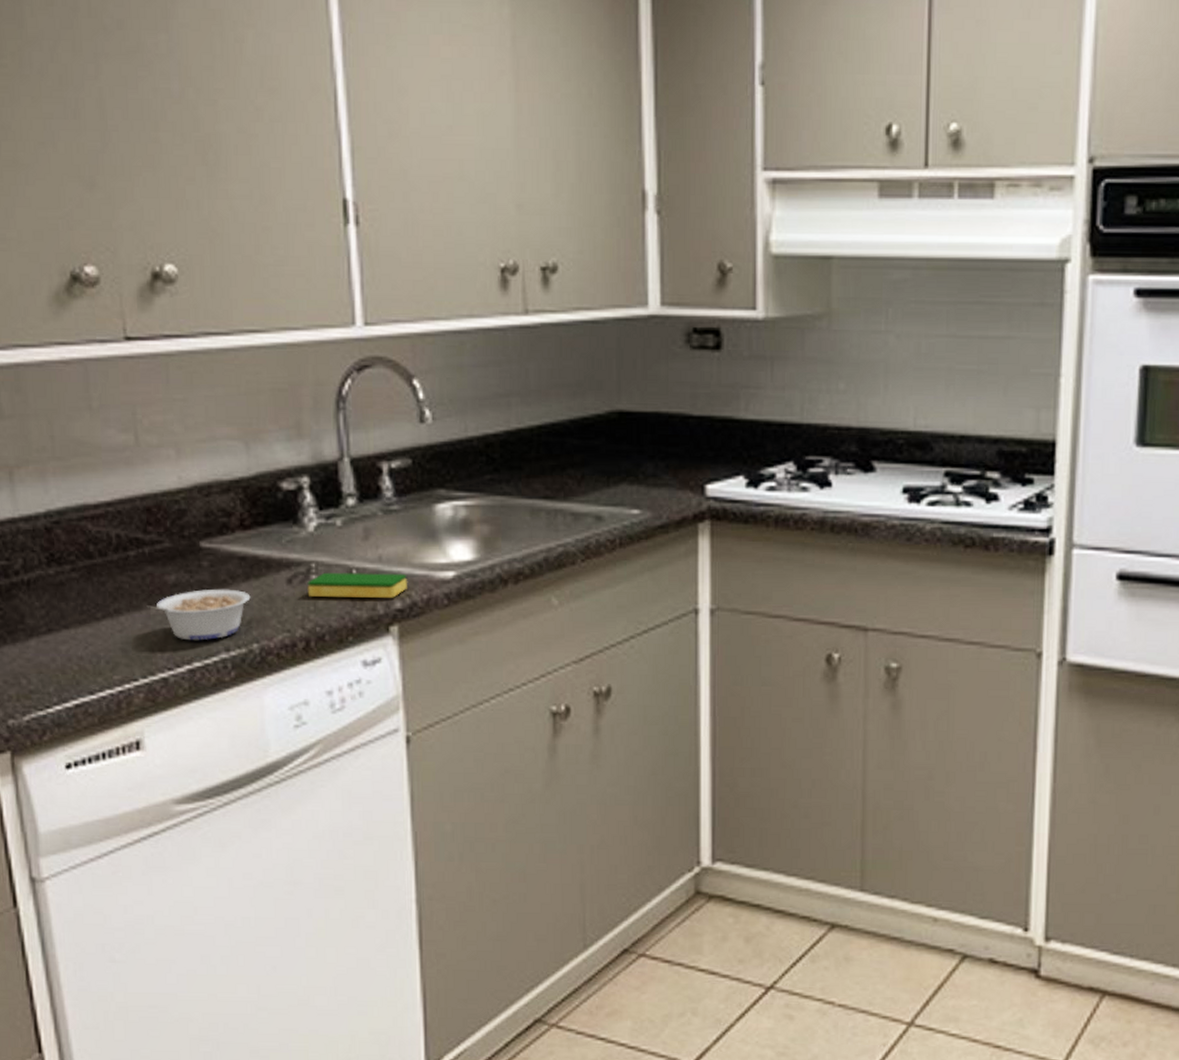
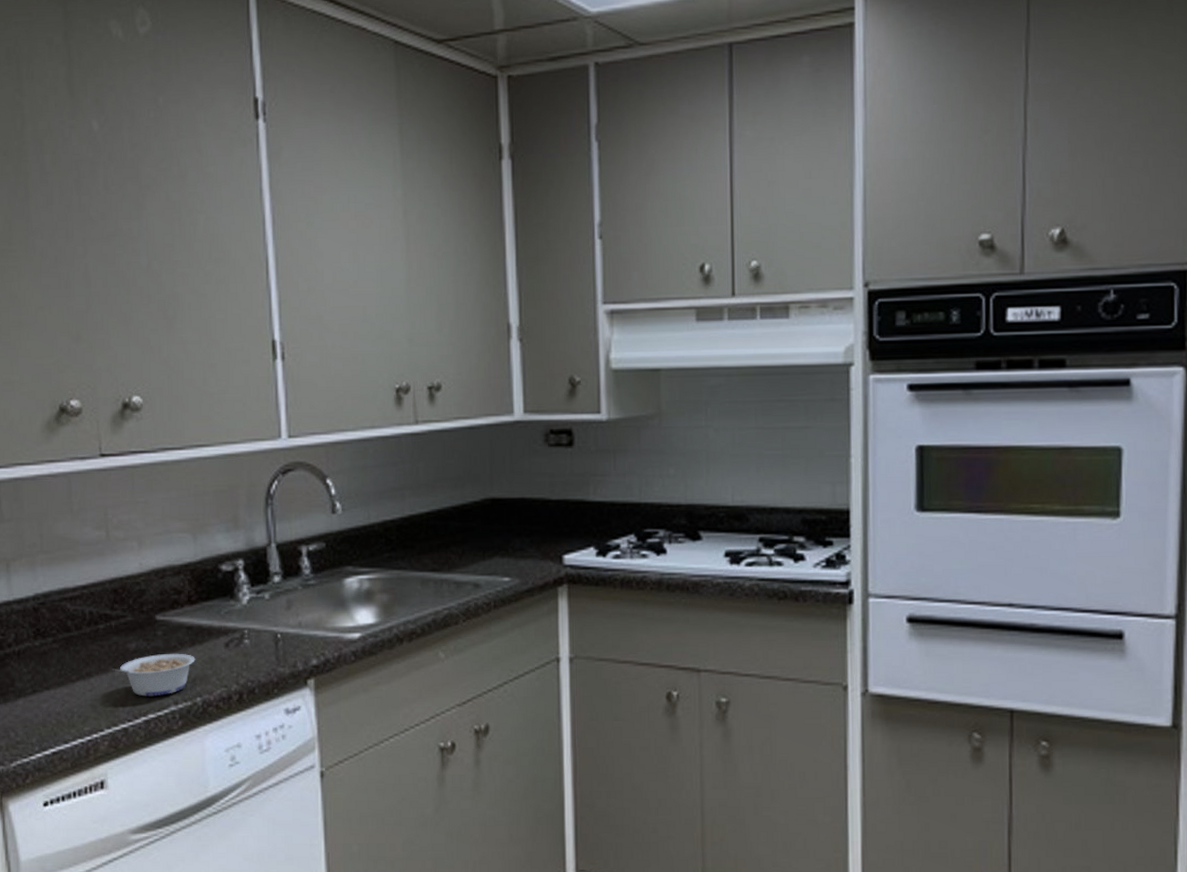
dish sponge: present [307,572,408,598] -> none [241,636,323,657]

